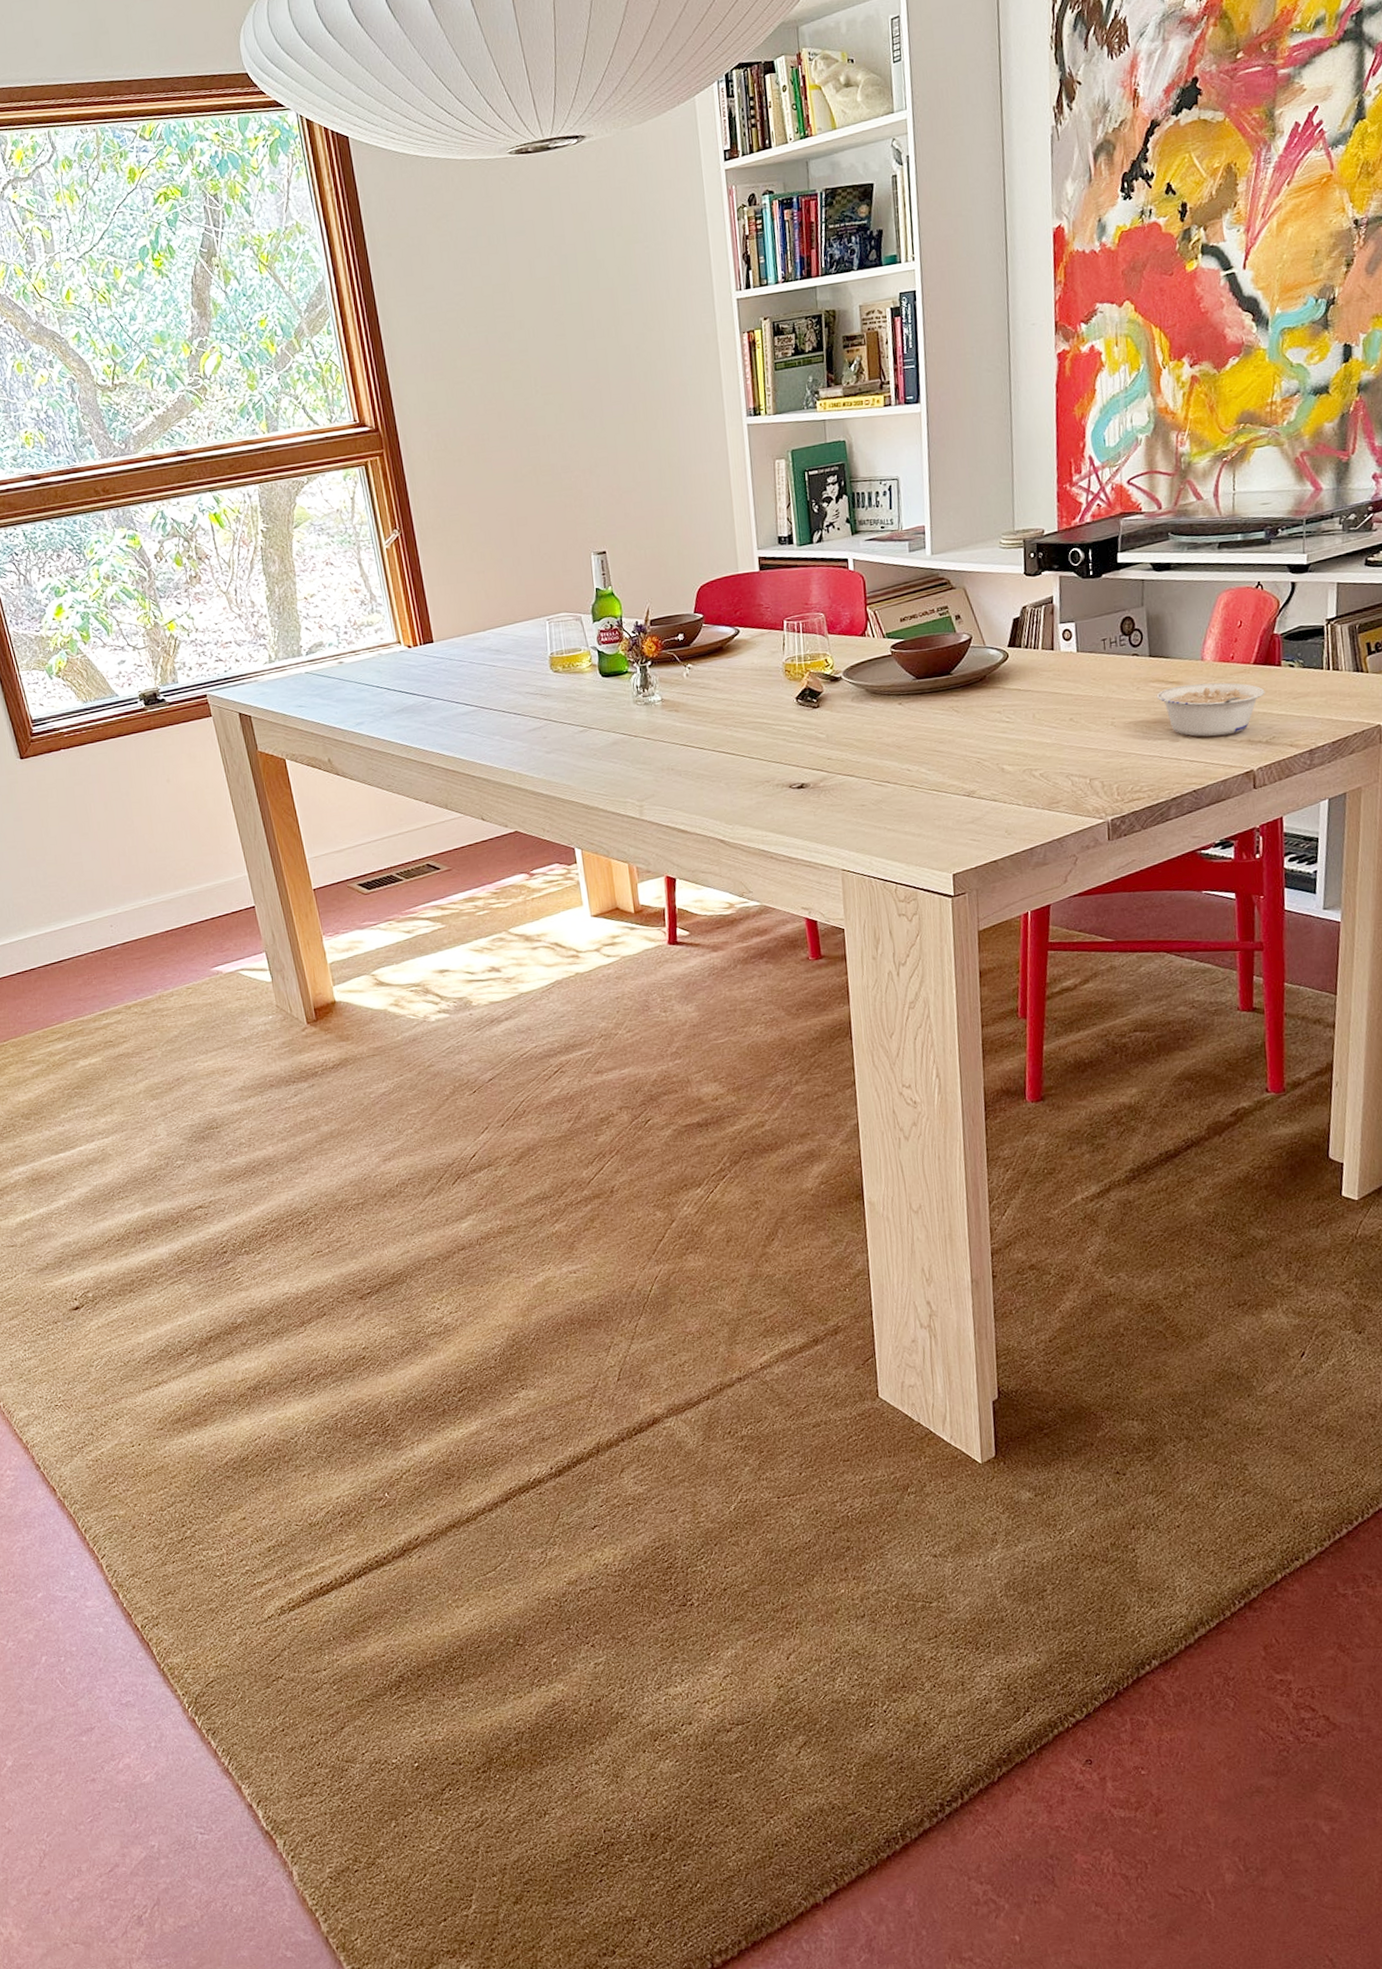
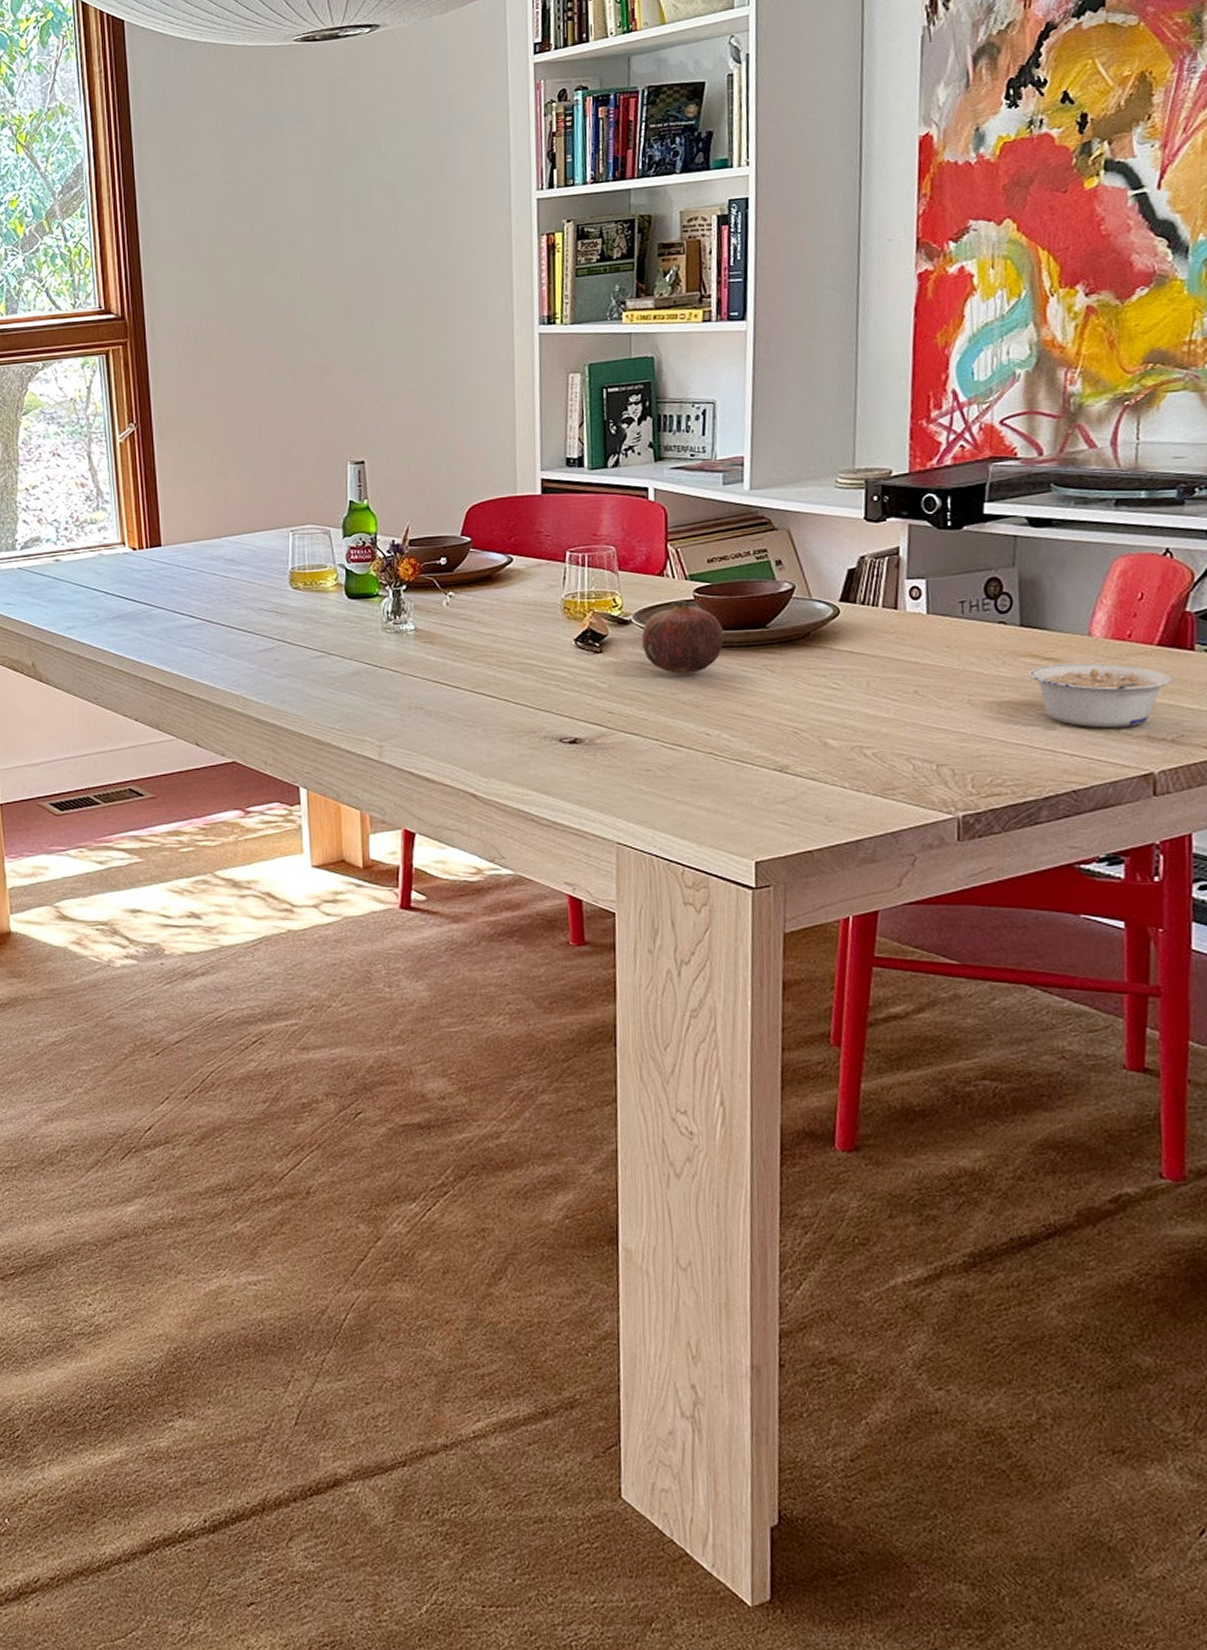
fruit: none [850,654,918,721] -> present [641,598,724,674]

